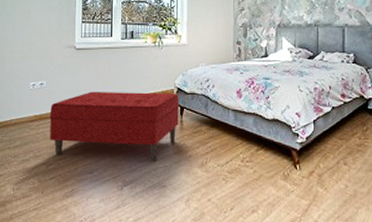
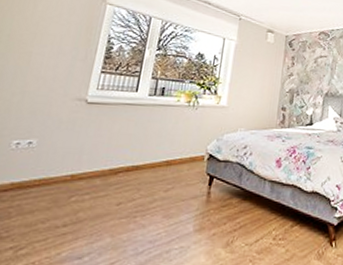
bench: present [49,91,179,161] -> none [27,155,210,241]

